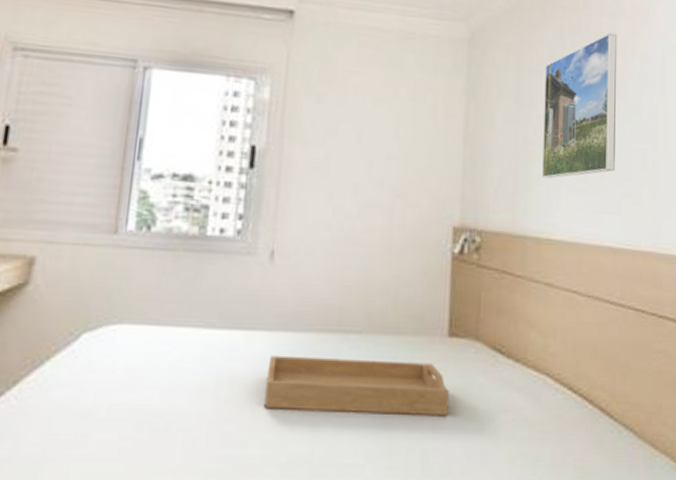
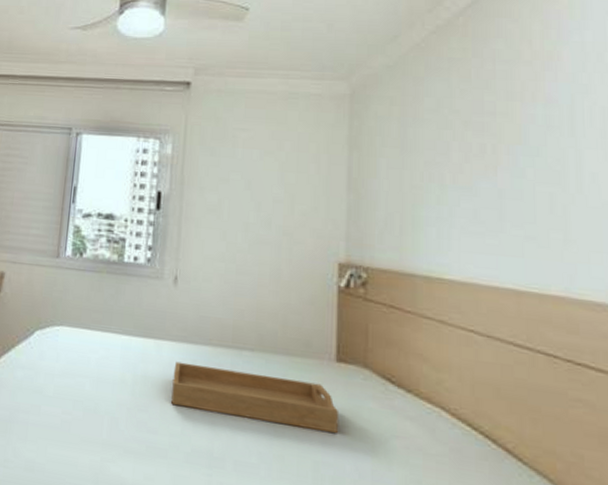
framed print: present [542,32,618,179] -> none [431,79,516,221]

